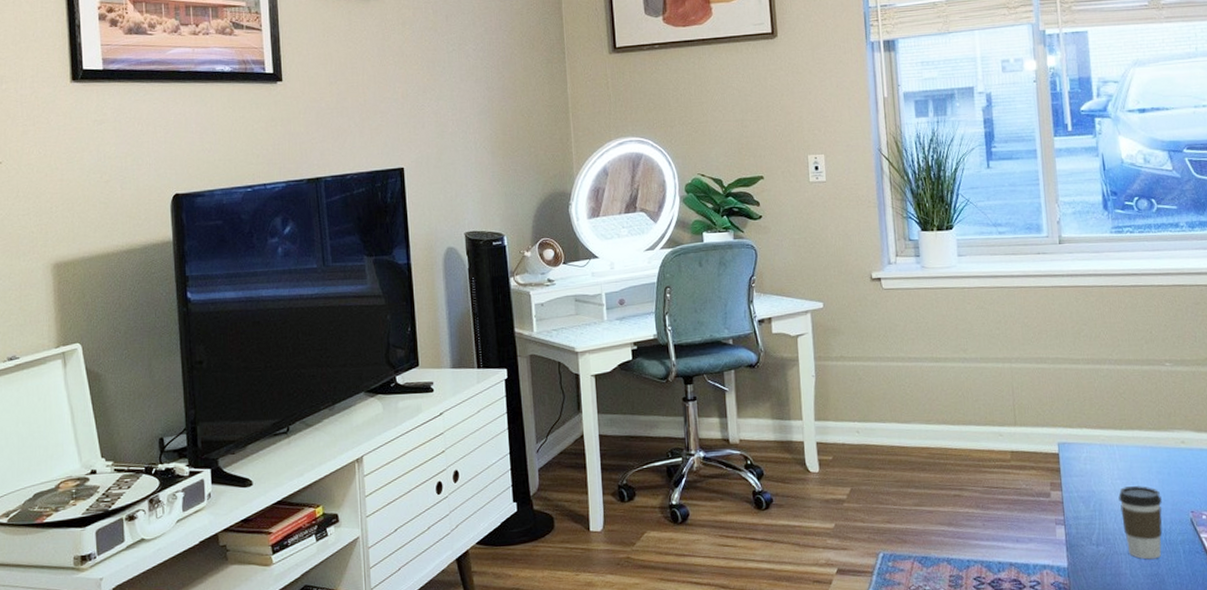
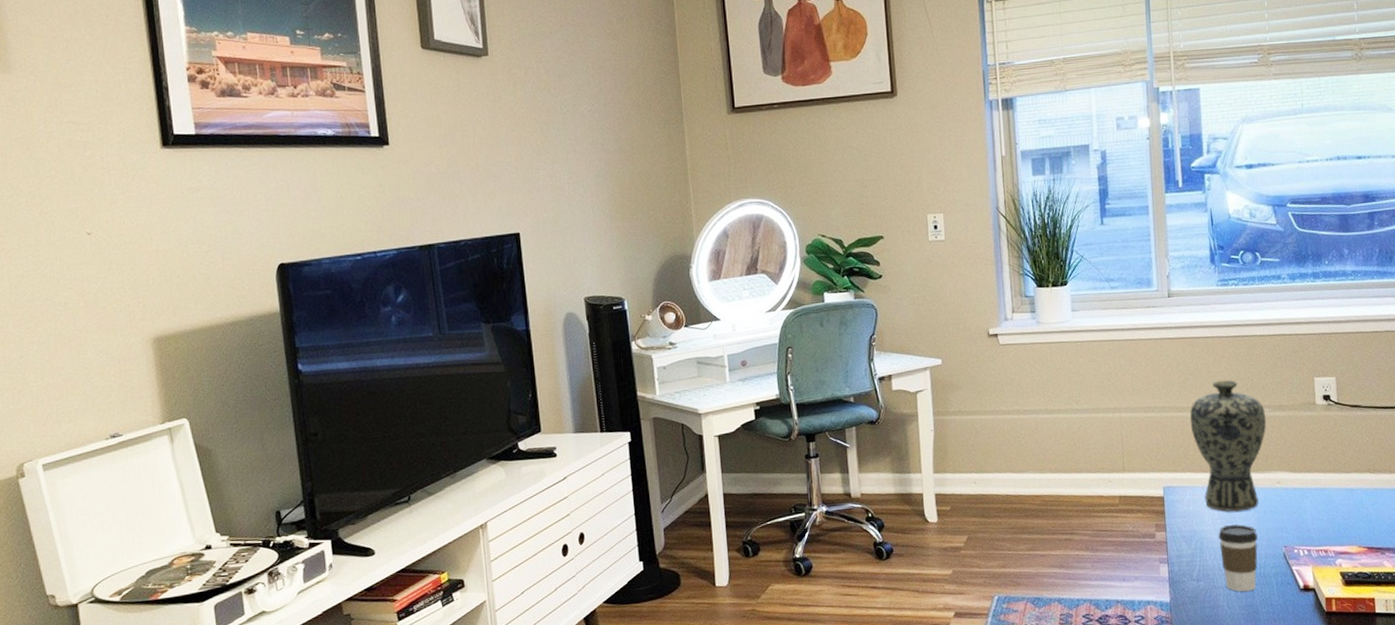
vase: none [1085,331,1168,473] -> present [1190,379,1267,512]

